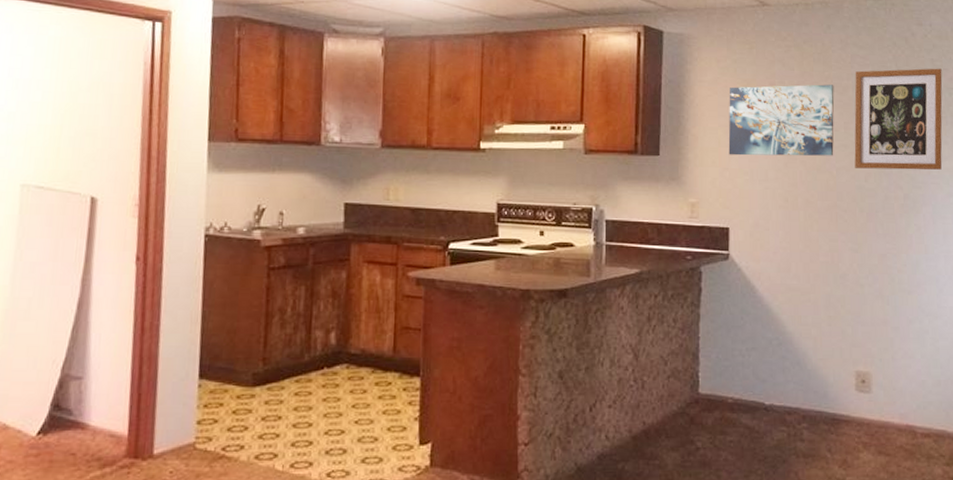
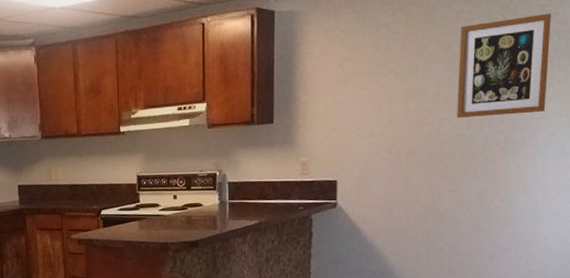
wall art: present [728,84,834,156] -> none [336,42,439,117]

